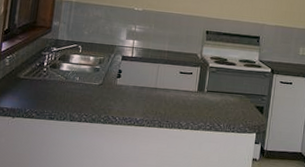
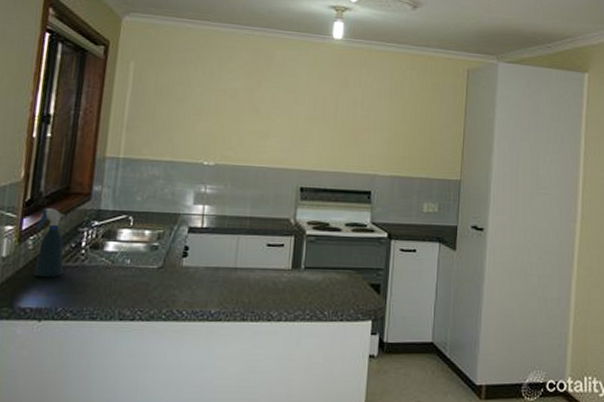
spray bottle: none [10,36,33,87] -> present [34,208,65,278]

